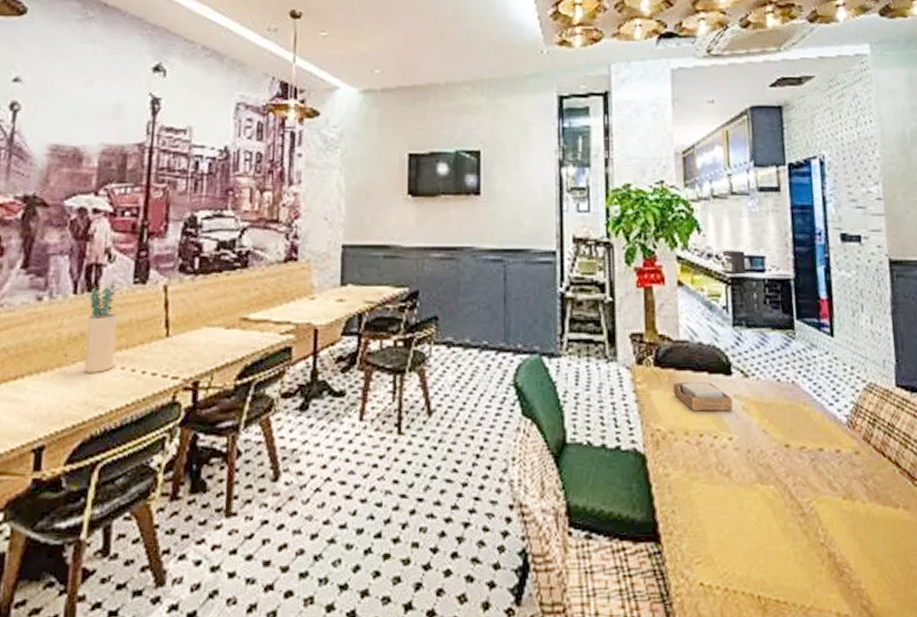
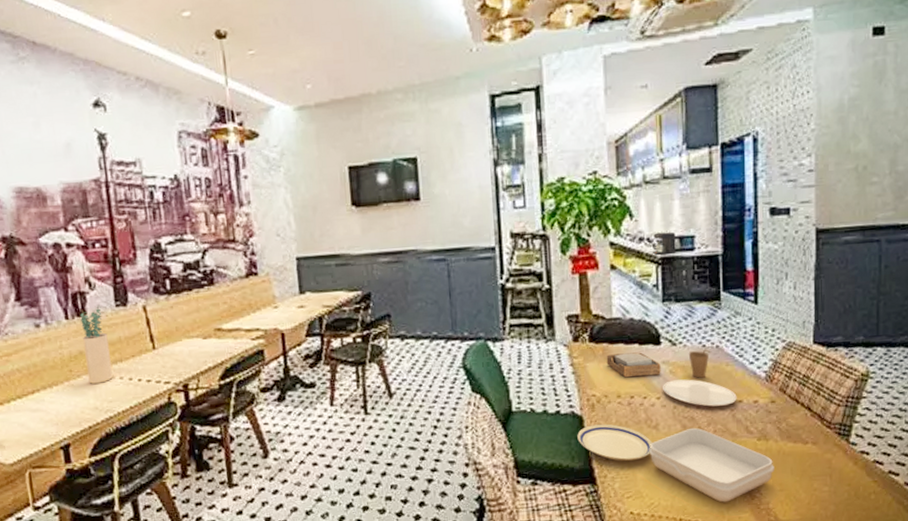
plate: none [639,466,725,516] -> present [577,424,652,462]
baking dish: none [721,478,864,577] -> present [649,427,774,503]
plate: none [735,418,817,454] -> present [663,379,737,407]
cup: none [762,384,788,418] -> present [688,349,712,378]

